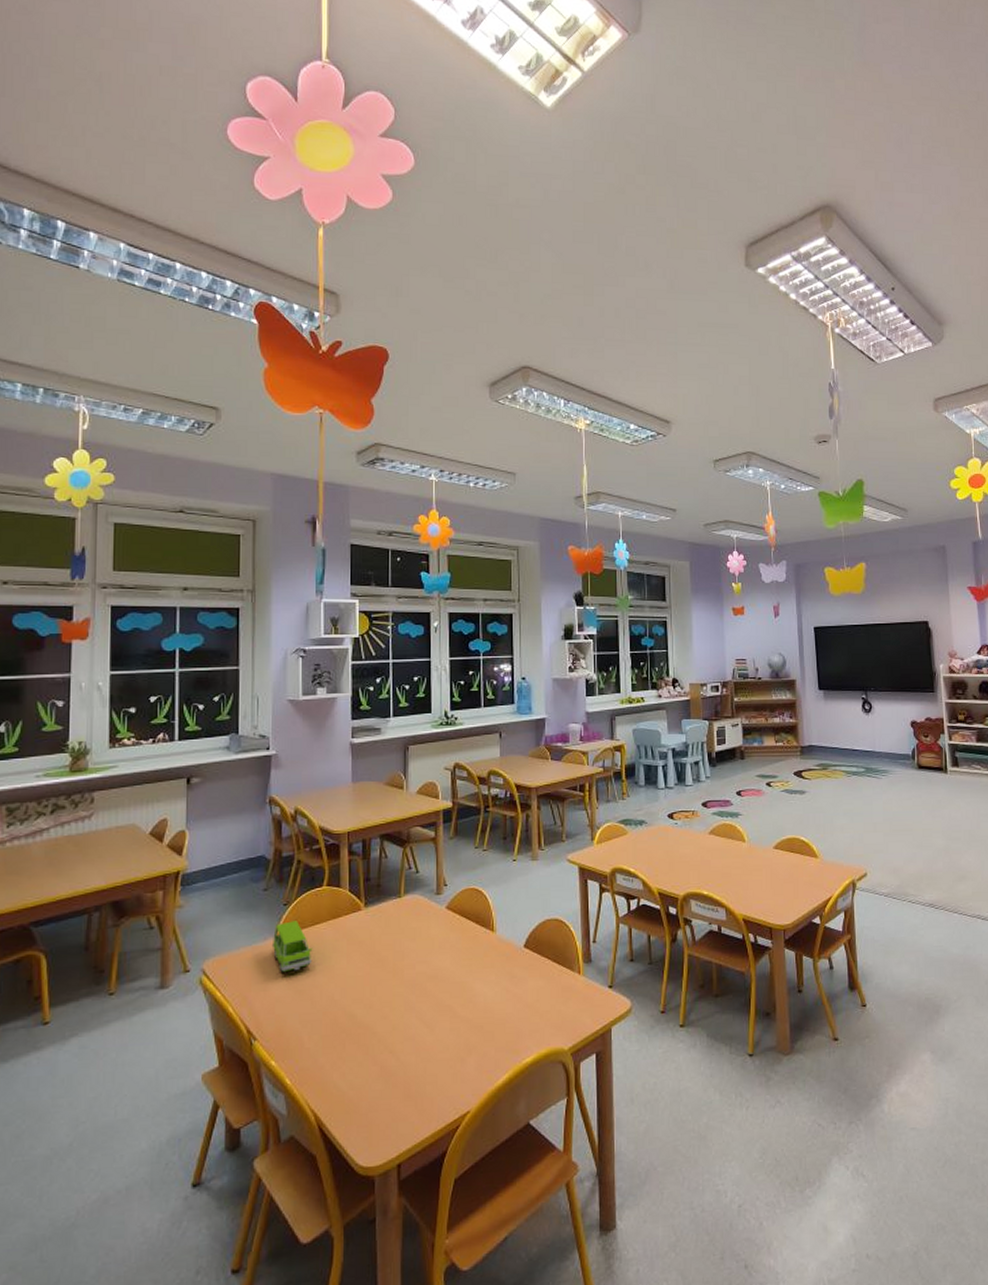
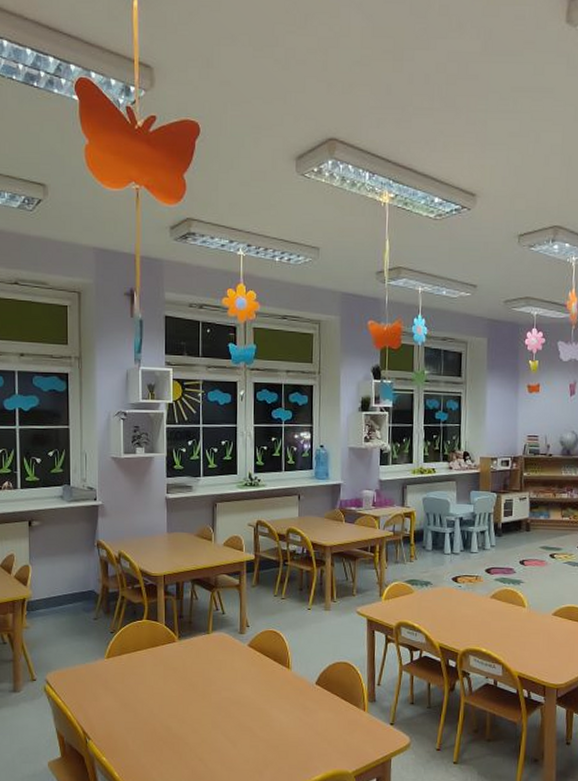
toy car: present [271,921,313,972] -> none [101,646,135,688]

